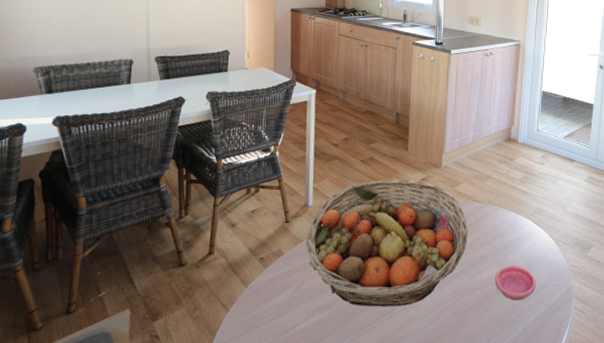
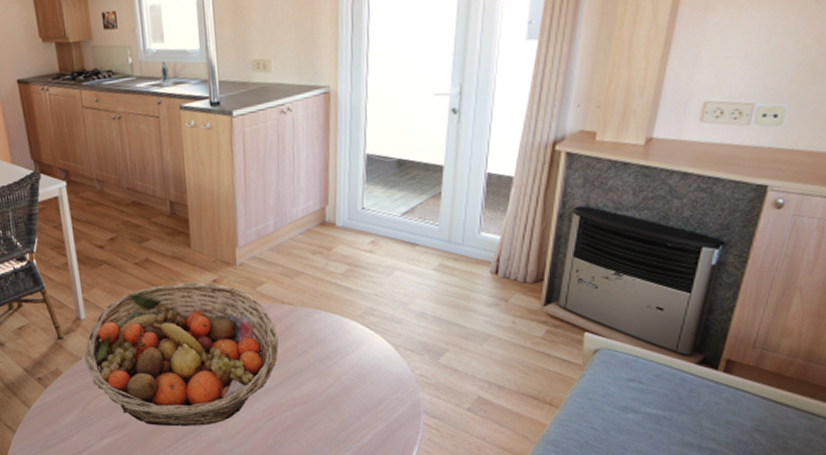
saucer: present [494,266,536,301] -> none [317,378,372,418]

